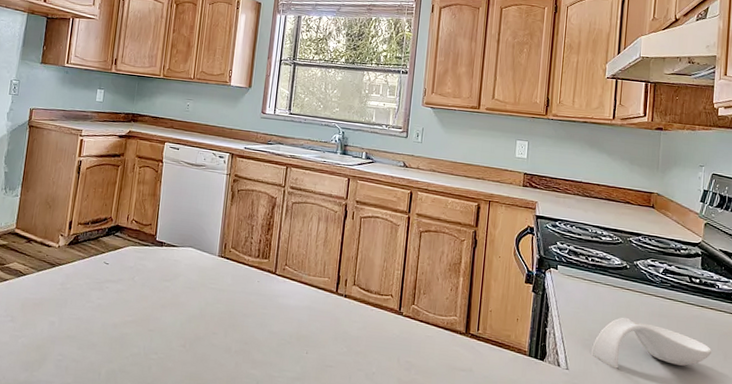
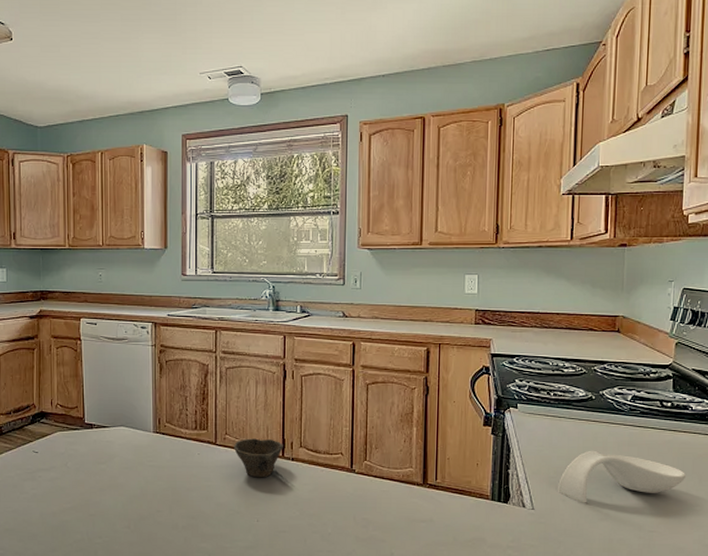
cup: none [291,271,338,311] -> present [233,438,283,478]

